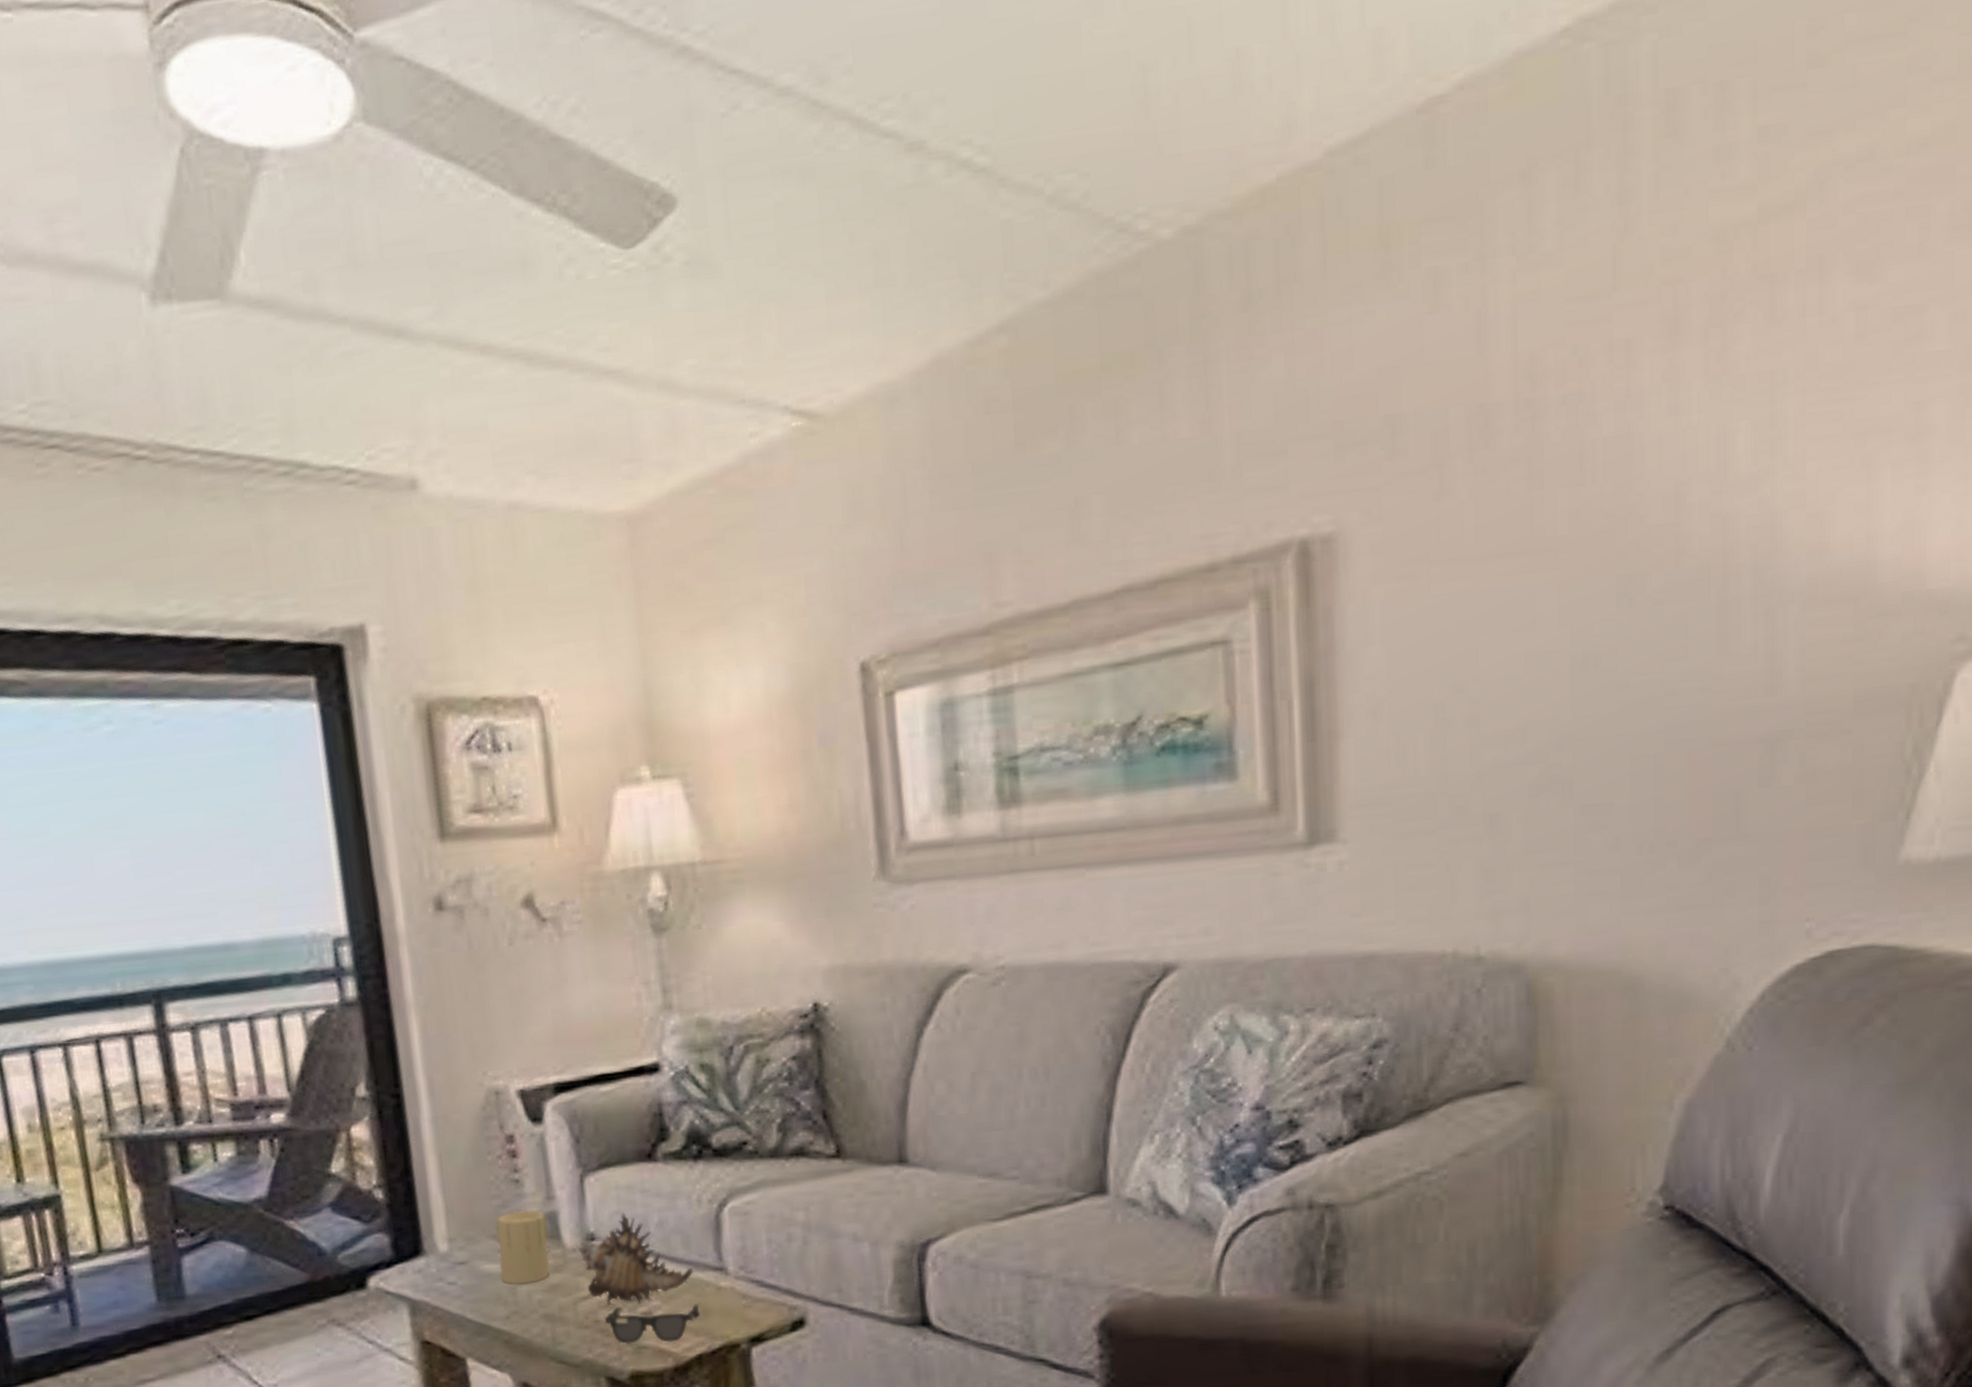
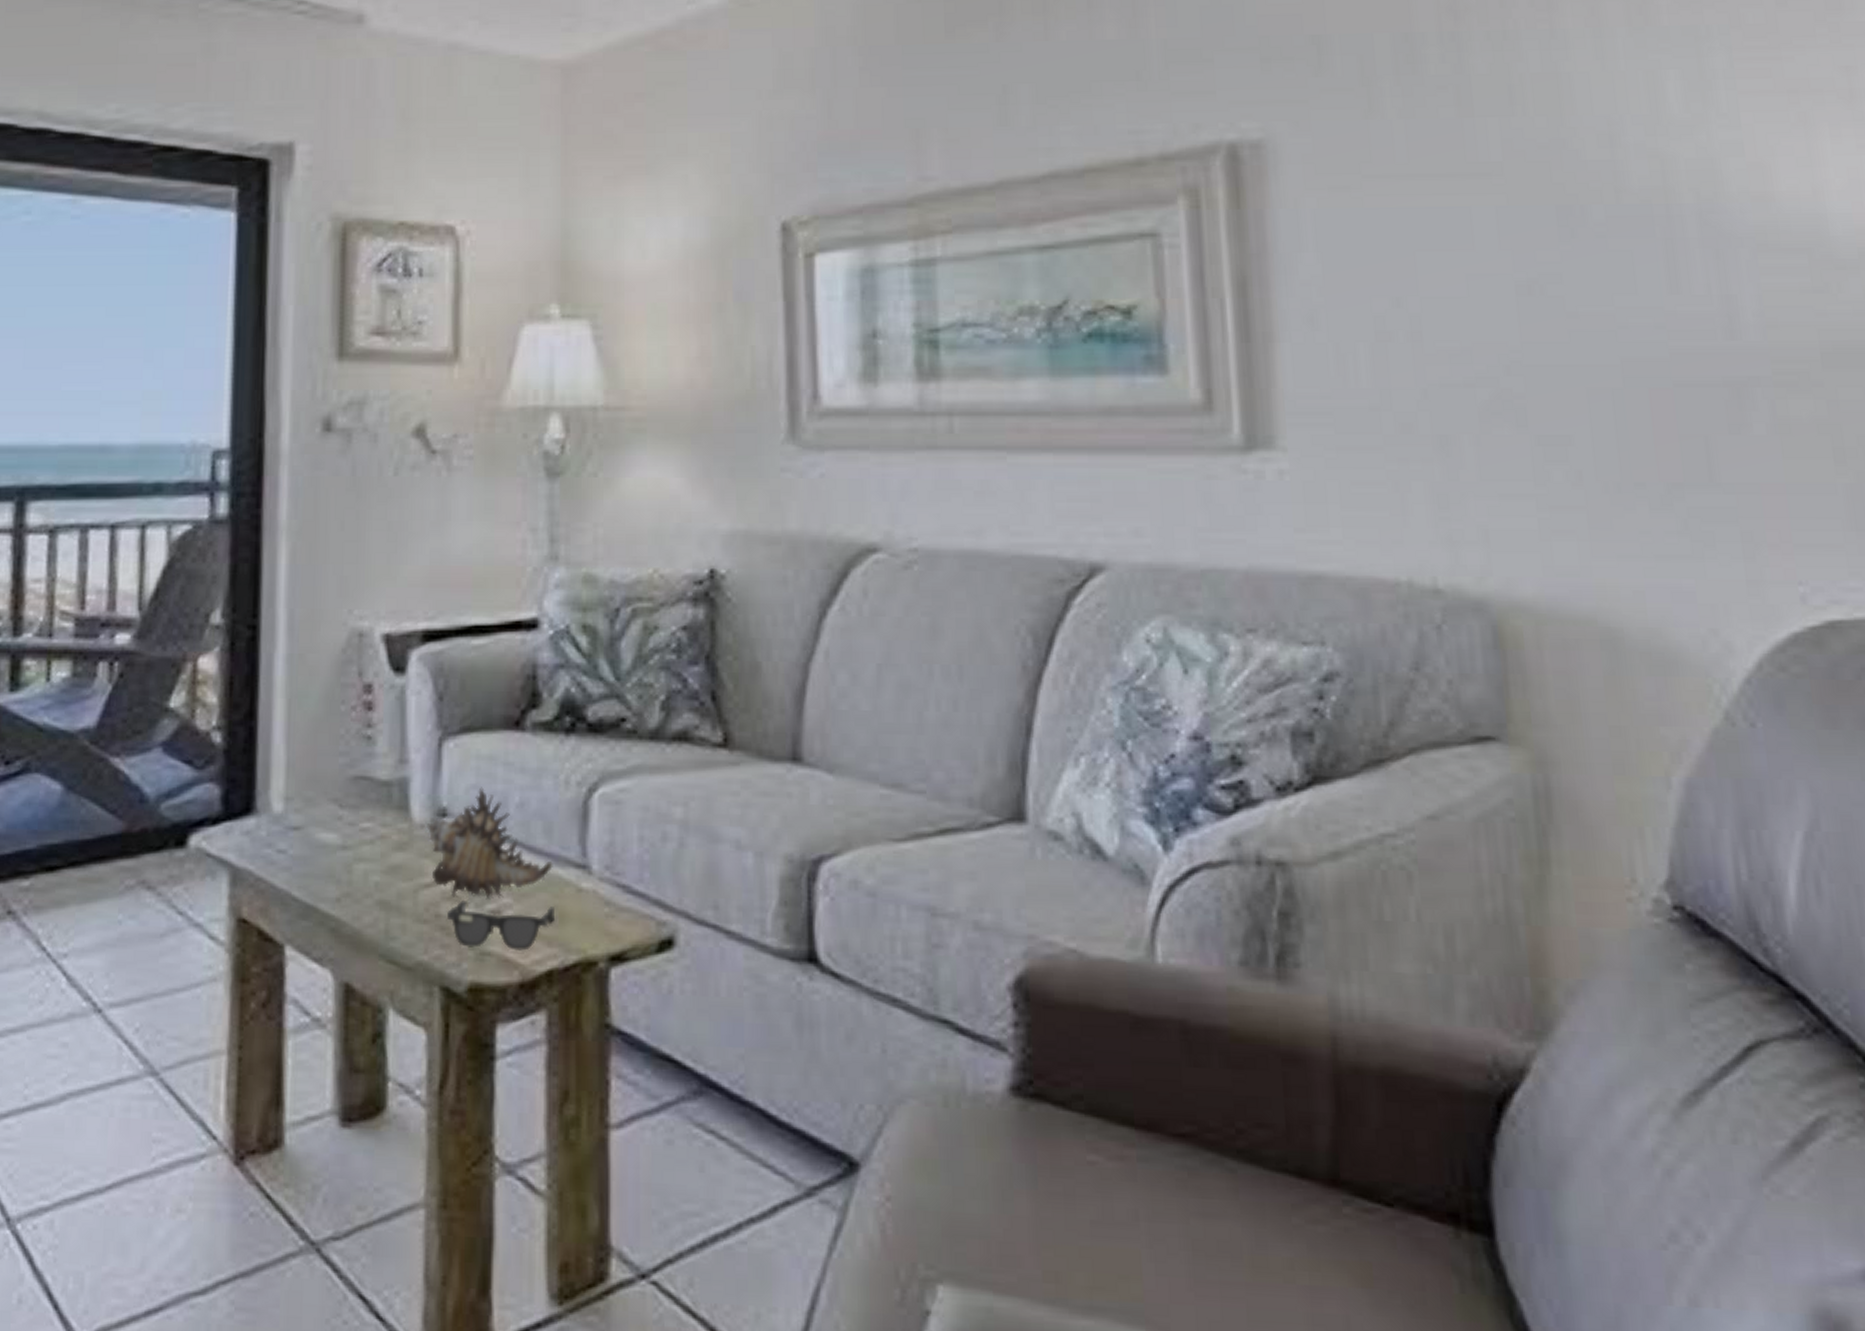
candle: present [495,1210,550,1285] -> none [337,773,397,862]

